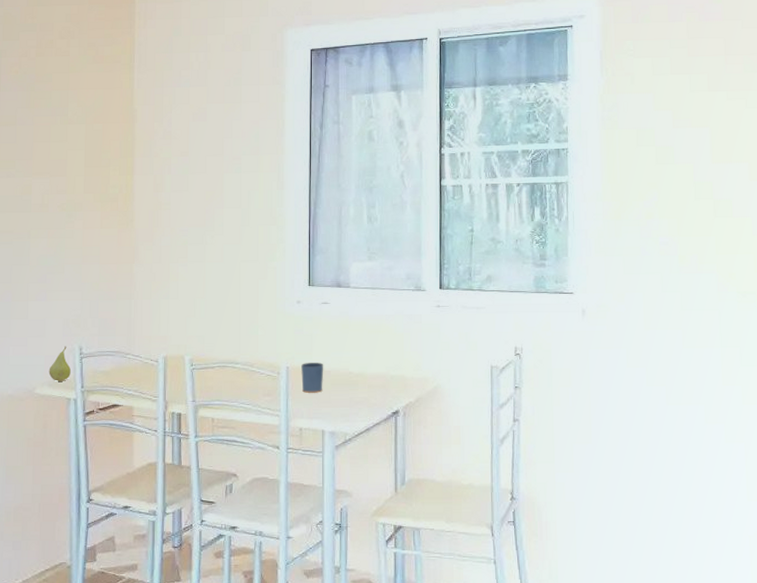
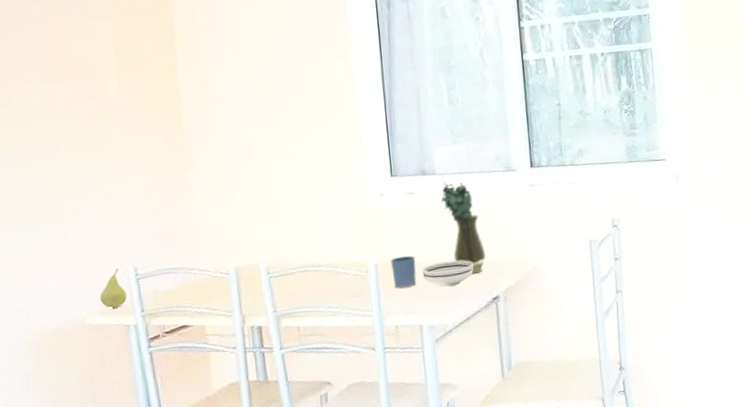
bowl: none [329,371,377,397] -> present [422,260,474,288]
vase: none [352,294,389,386] -> present [441,181,486,274]

